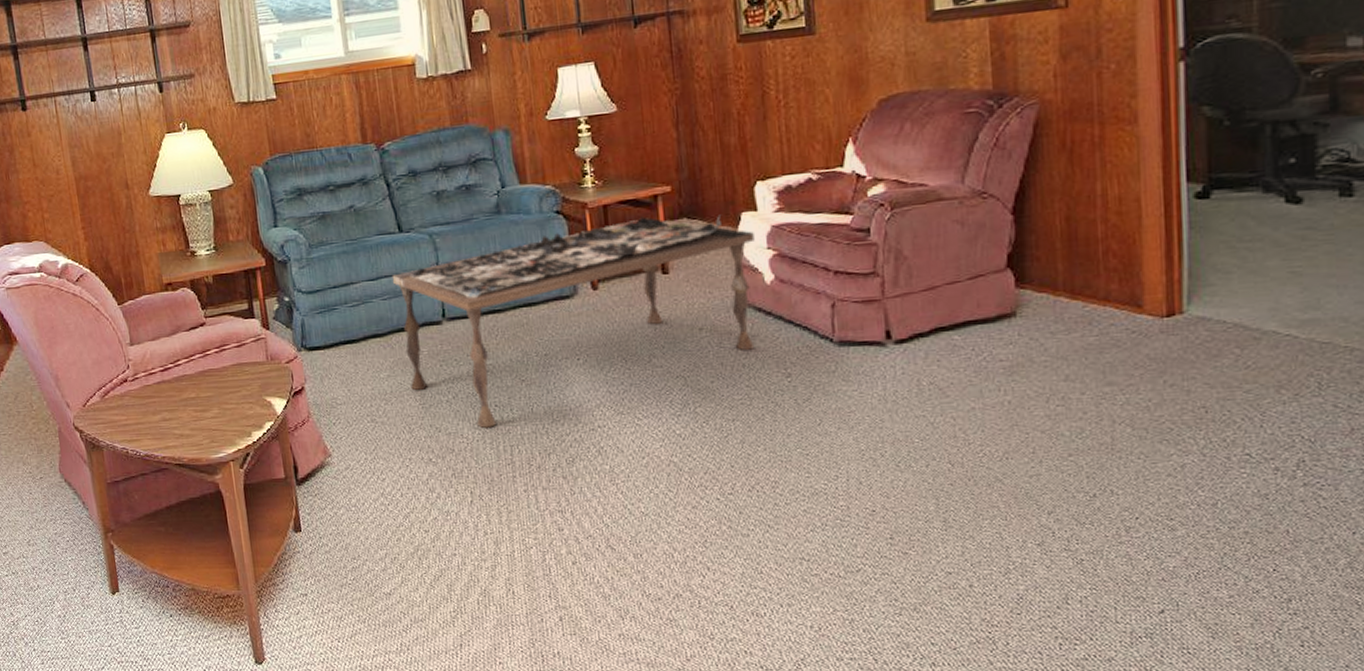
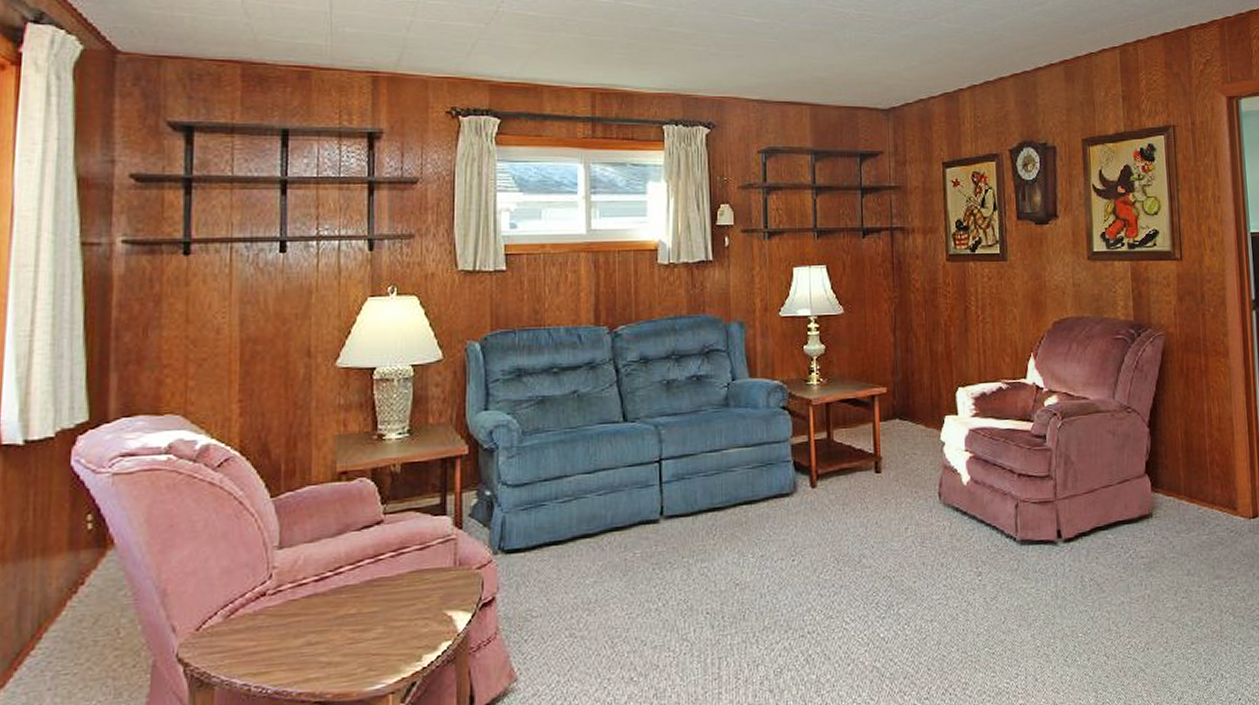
coffee table: present [391,214,755,428] -> none [610,416,955,639]

